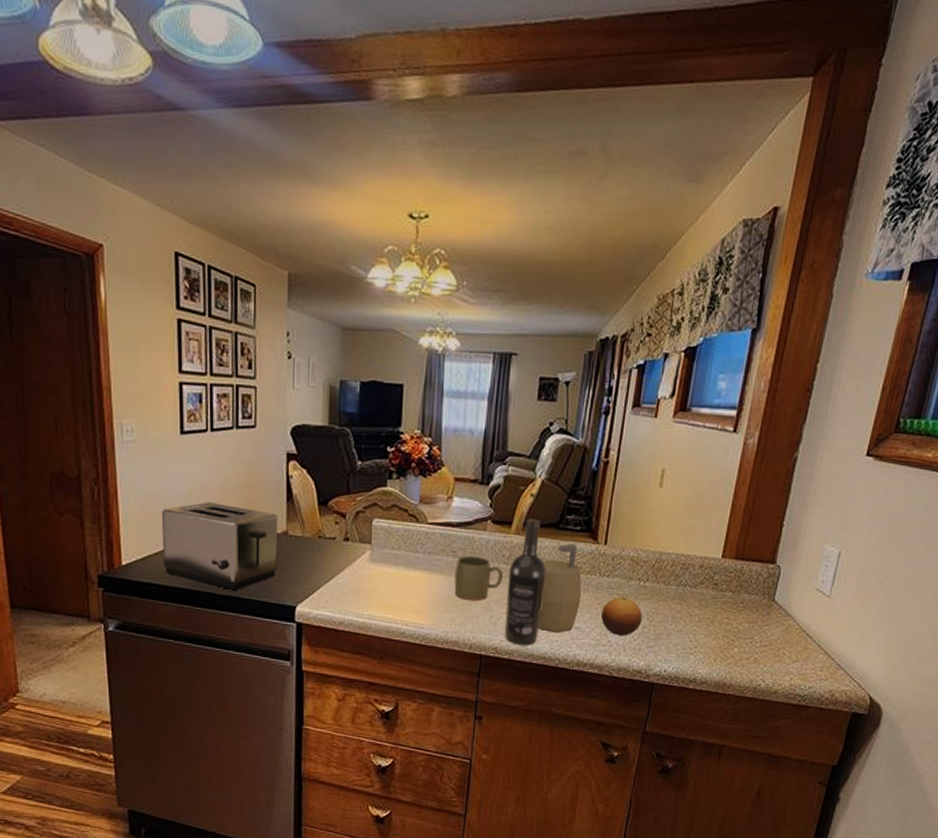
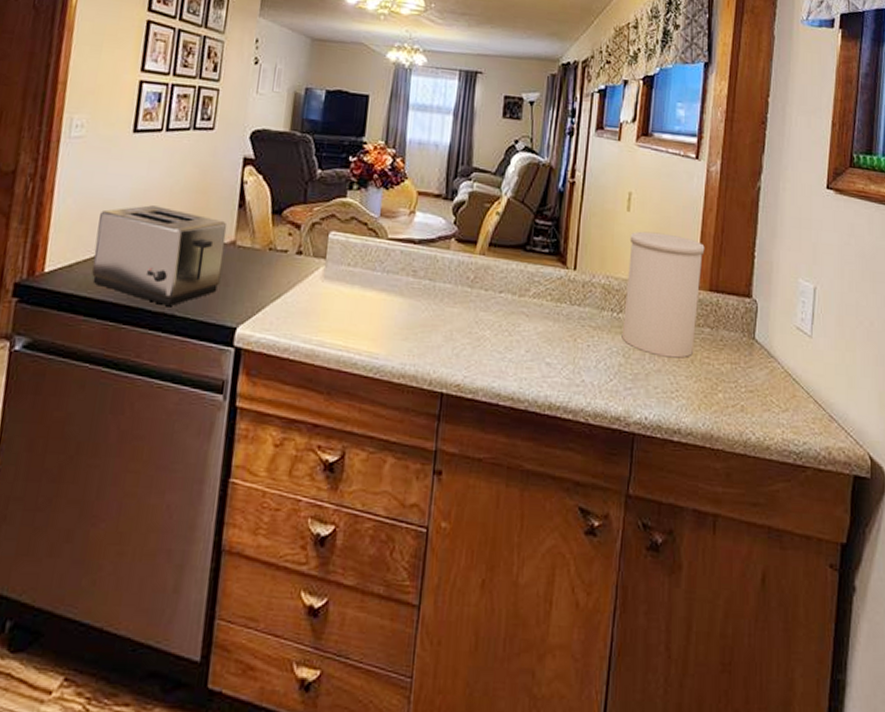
mug: present [454,555,503,601] -> none [414,276,467,329]
wine bottle: present [504,518,547,646] -> none [467,238,515,384]
soap dispenser: present [537,543,582,633] -> none [504,267,552,369]
fruit: present [600,597,643,635] -> none [573,329,618,375]
canister: none [647,506,734,620] -> present [621,231,705,359]

